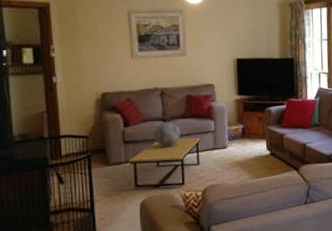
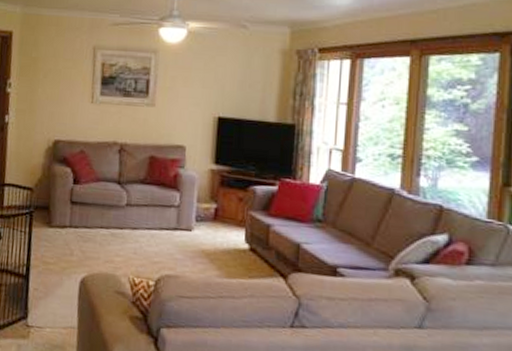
coffee table: present [129,138,201,188] -> none [74,207,161,269]
decorative globe: present [154,121,181,147] -> none [105,185,138,217]

